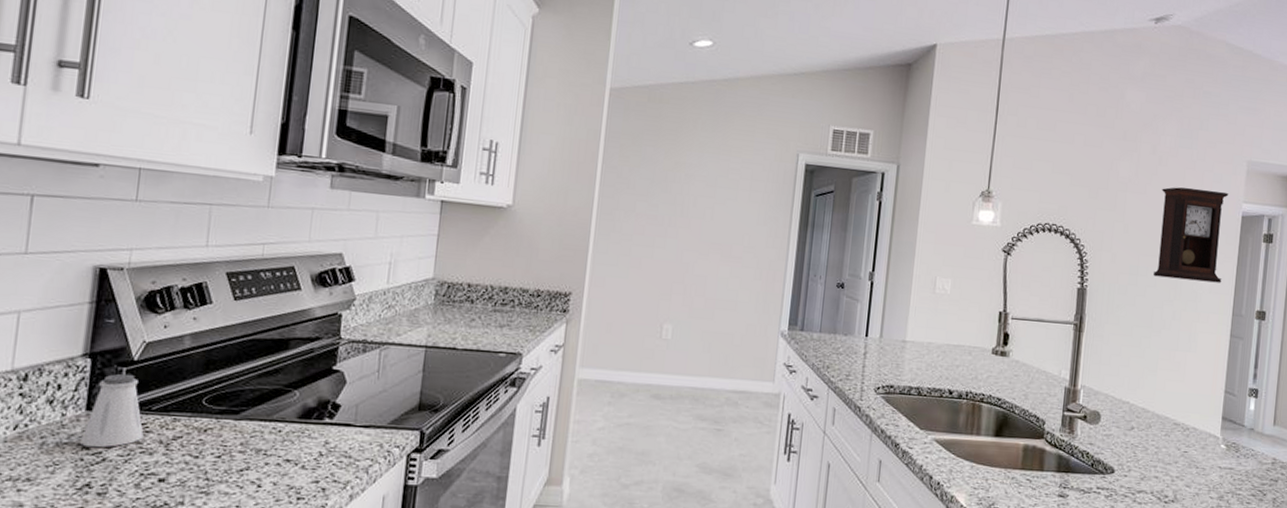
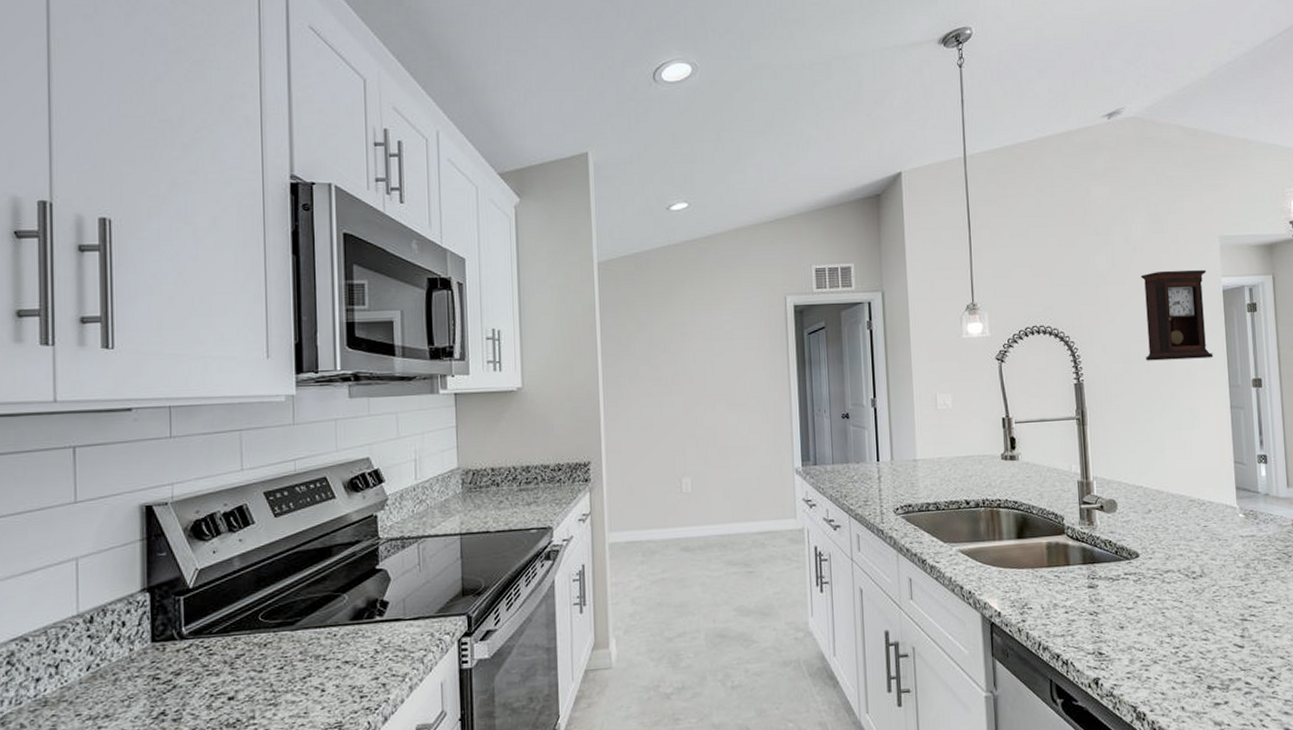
saltshaker: present [79,373,144,448] -> none [149,601,208,677]

